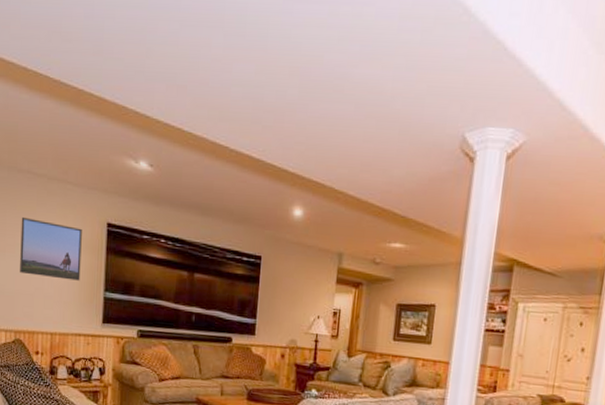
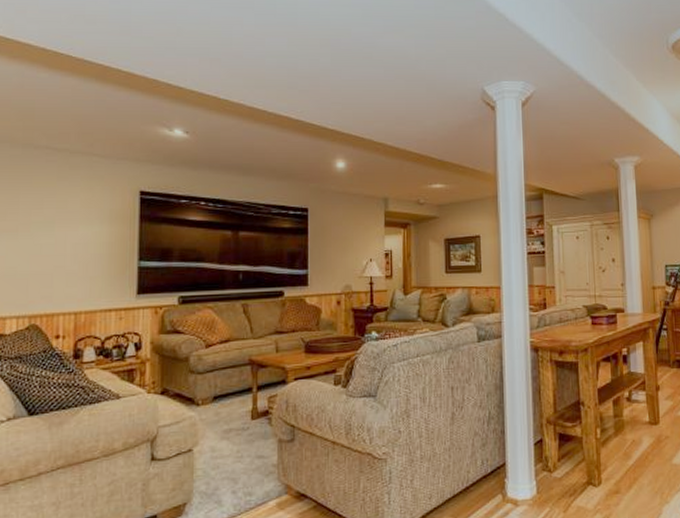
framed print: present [20,216,82,281] -> none [36,193,111,254]

